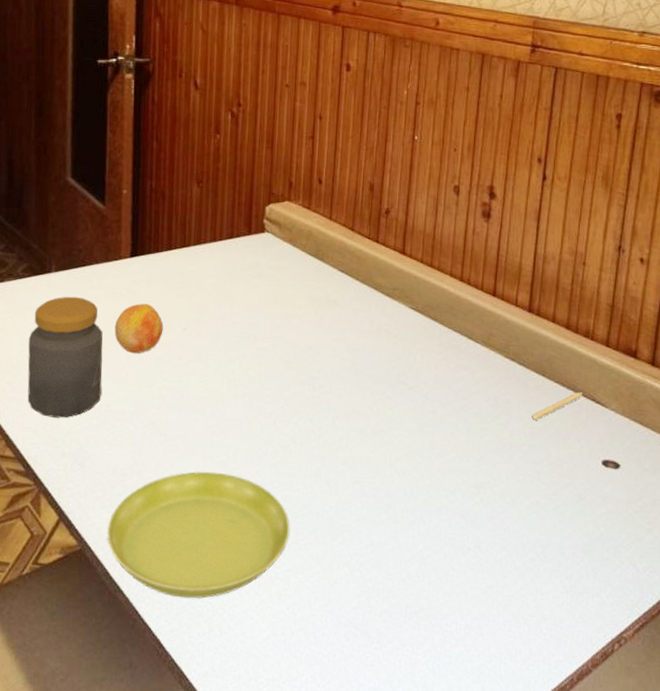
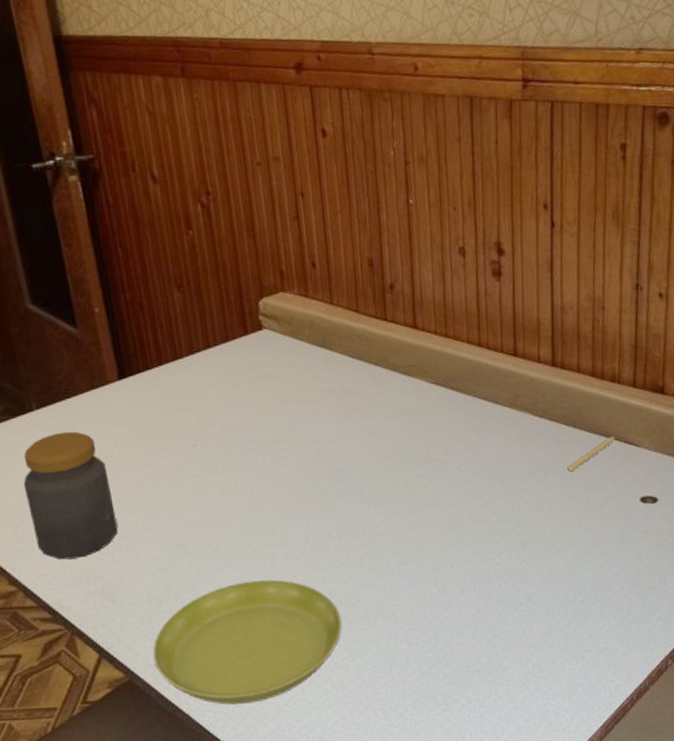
fruit: present [114,303,164,354] -> none [116,426,172,480]

